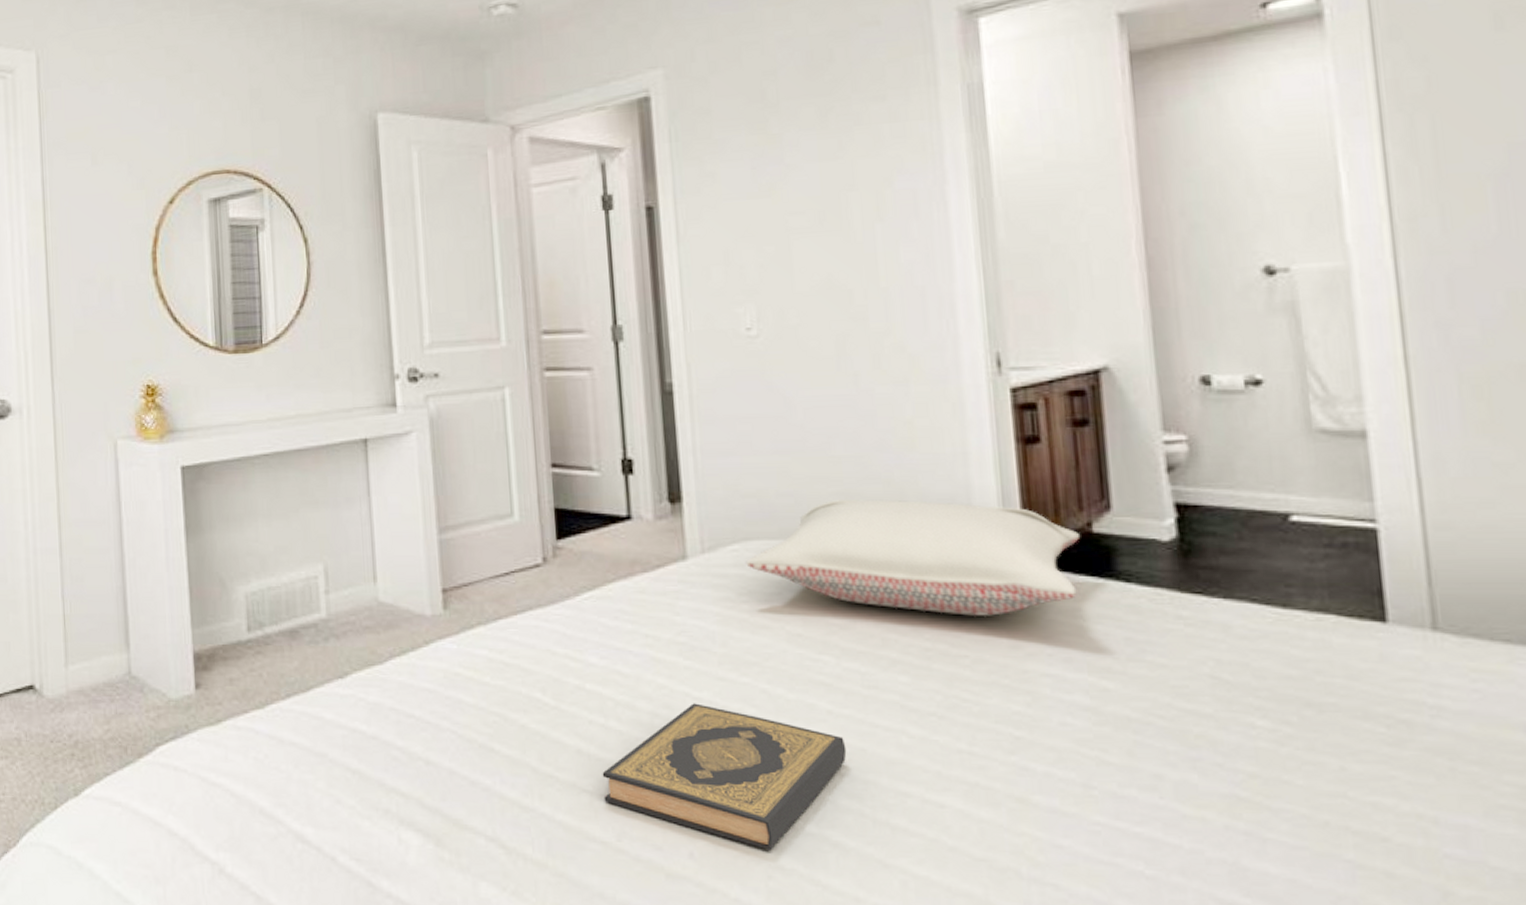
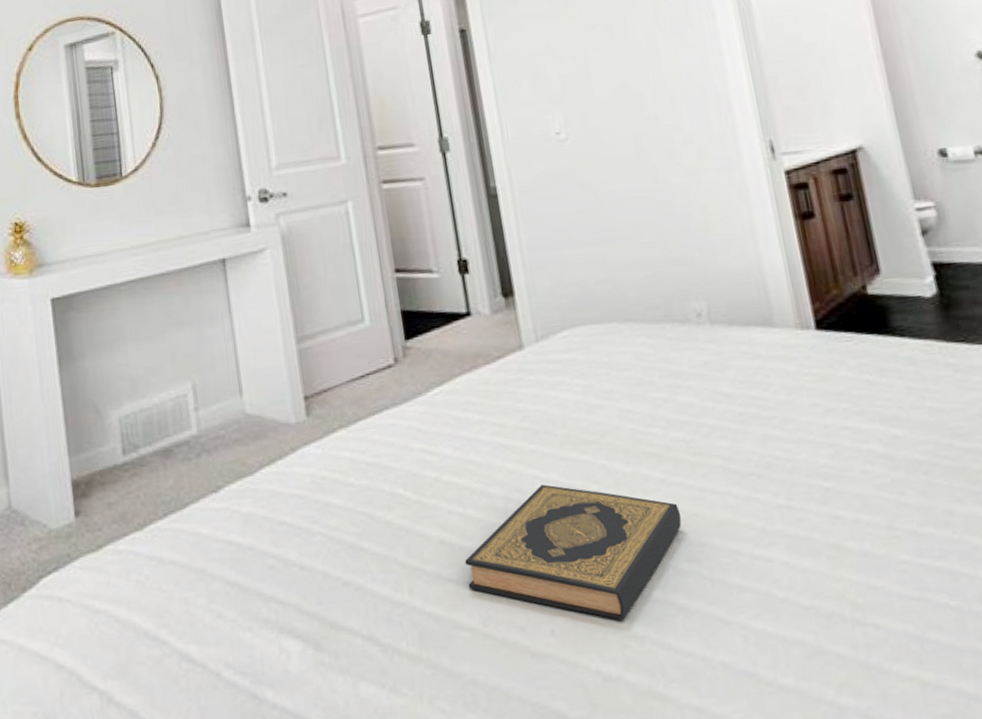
pillow: present [746,499,1081,617] -> none [575,277,862,380]

